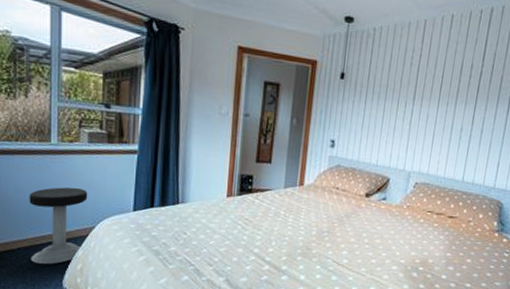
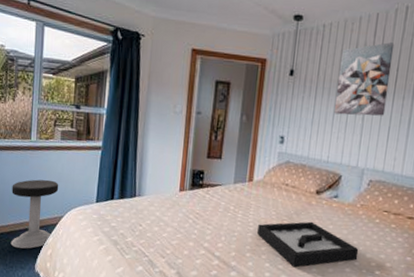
decorative tray: none [308,223,405,268] -> present [257,221,359,268]
wall art: none [383,49,441,121] -> present [333,42,395,116]

